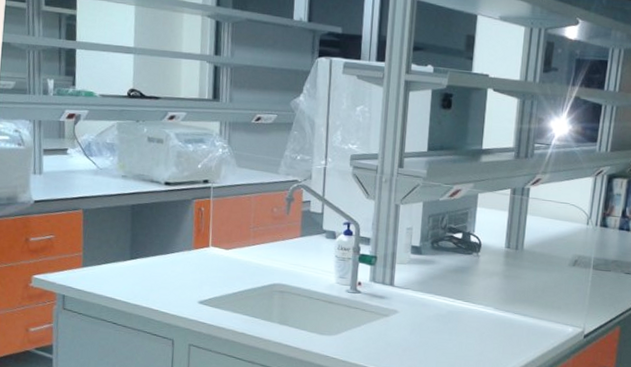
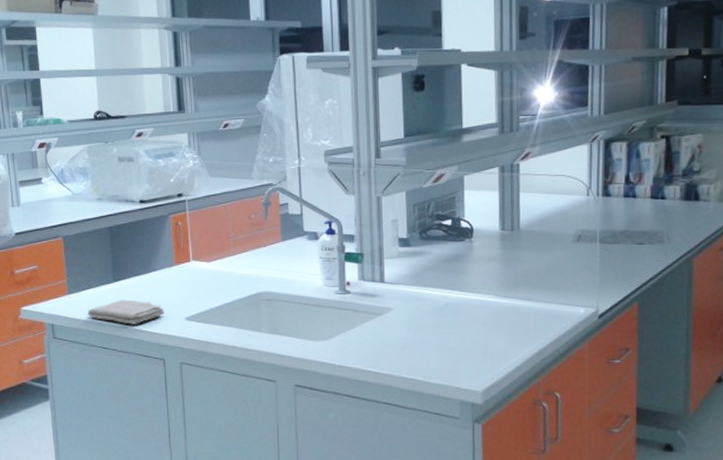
washcloth: none [101,277,178,303] -> present [88,299,165,324]

